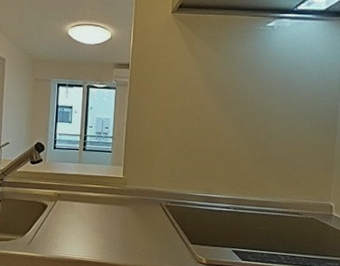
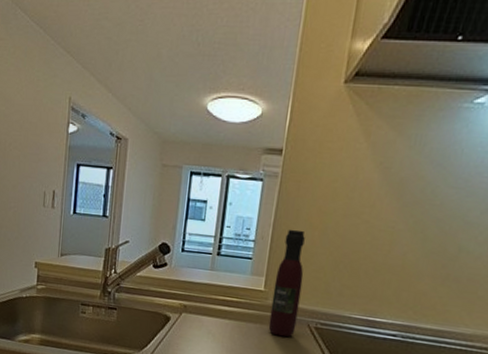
wine bottle: none [128,126,153,216] -> present [268,229,305,338]

